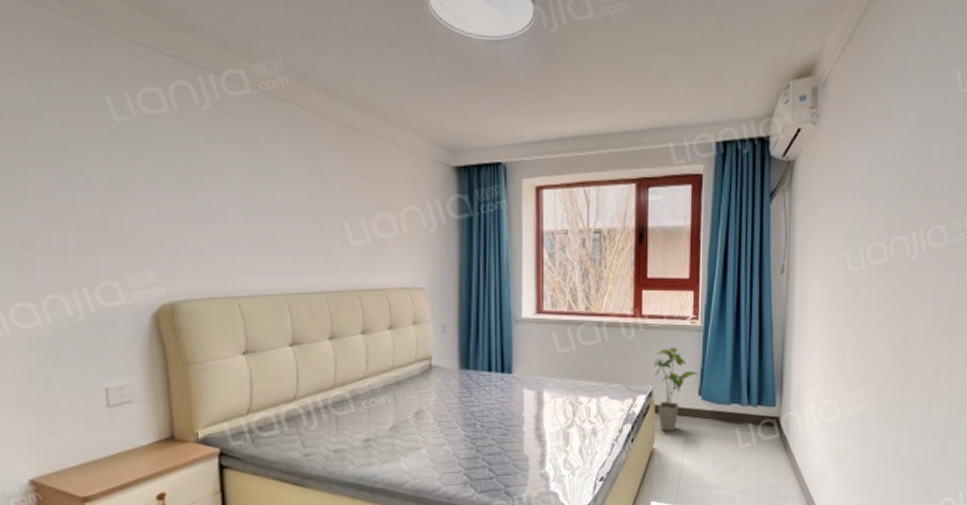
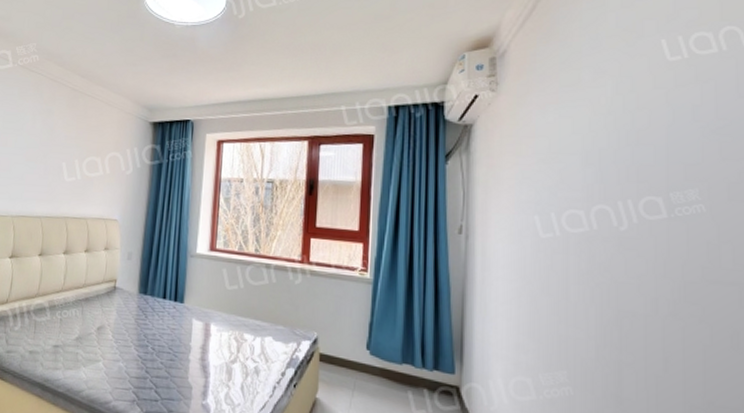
house plant: present [653,347,699,432] -> none [319,296,367,384]

